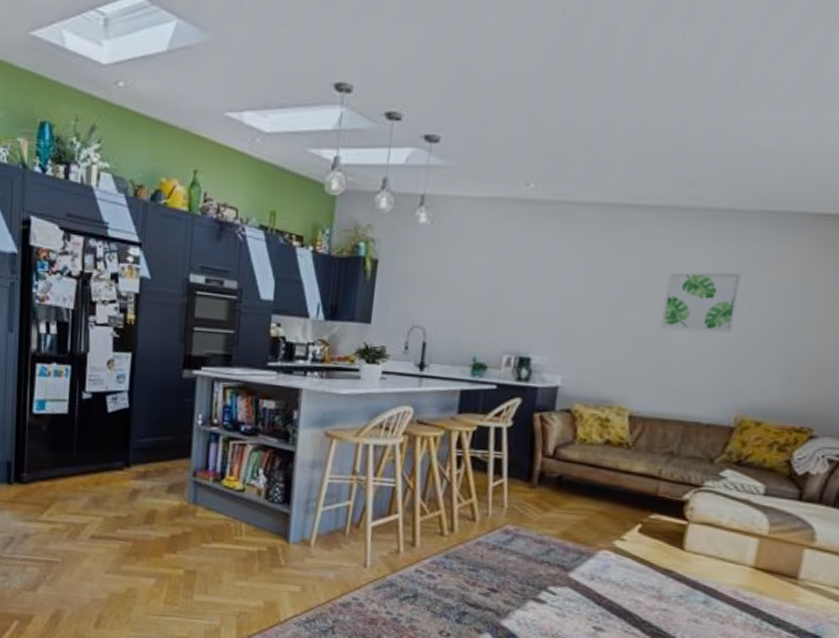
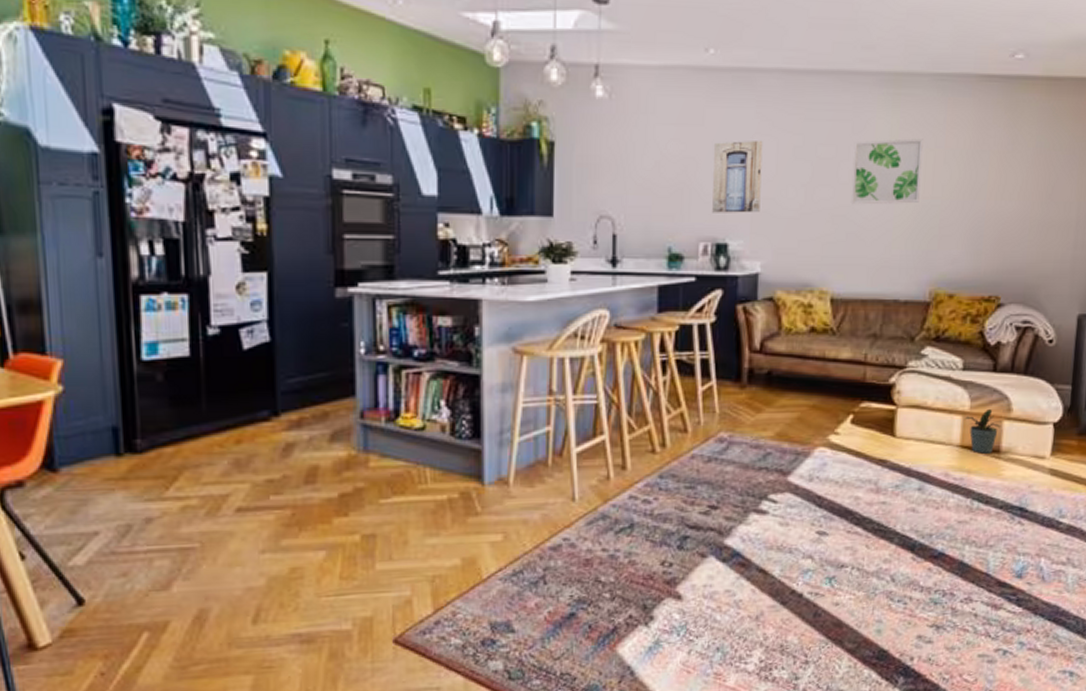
wall art: none [518,266,575,332] -> present [712,141,763,213]
potted plant: none [762,536,803,579] -> present [965,410,1002,454]

